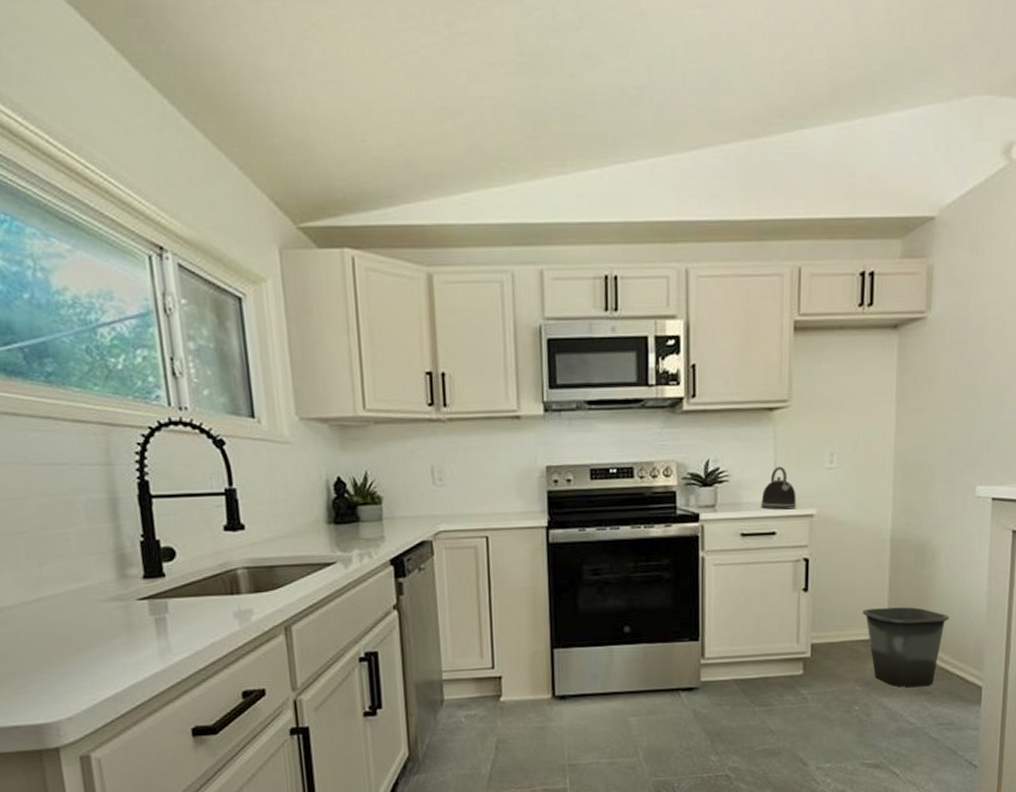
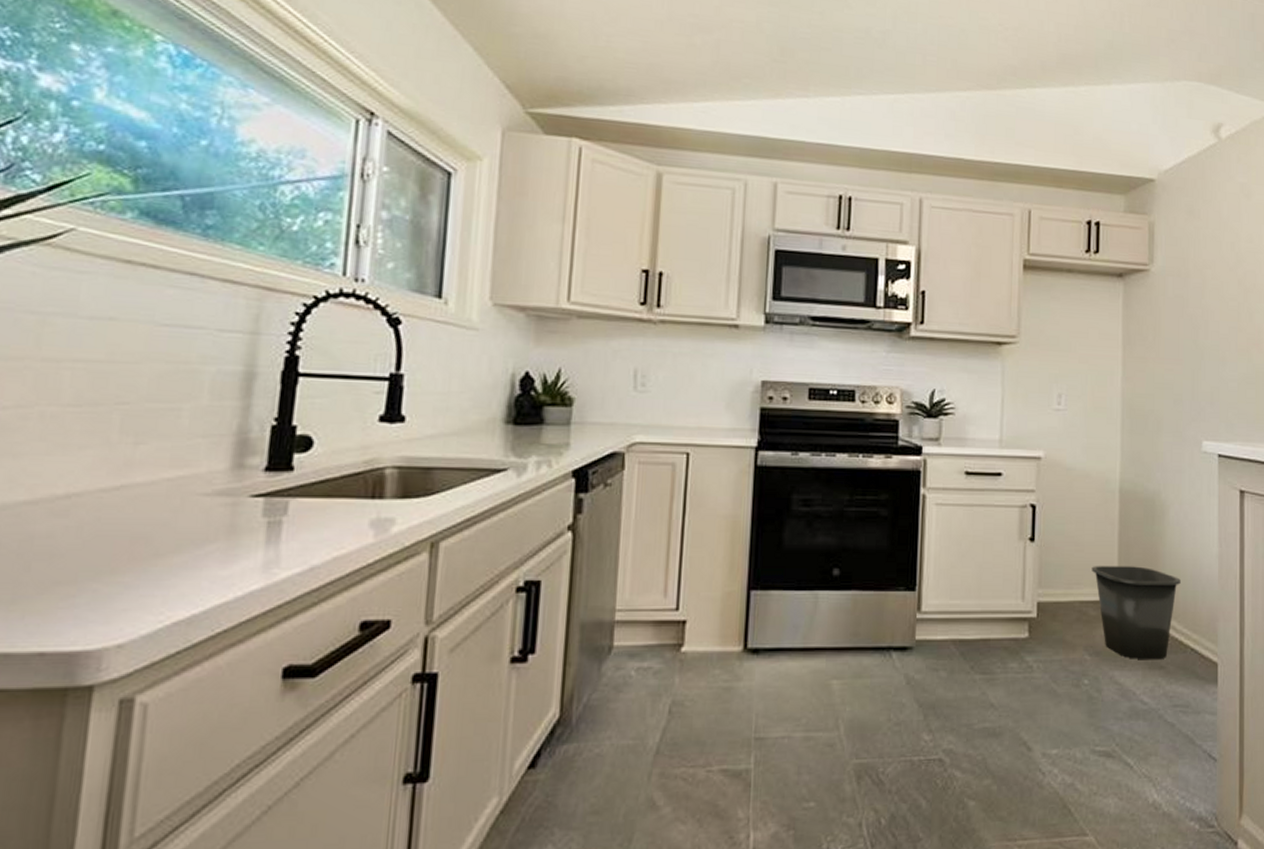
kettle: present [760,466,797,510] -> none [986,403,1024,450]

